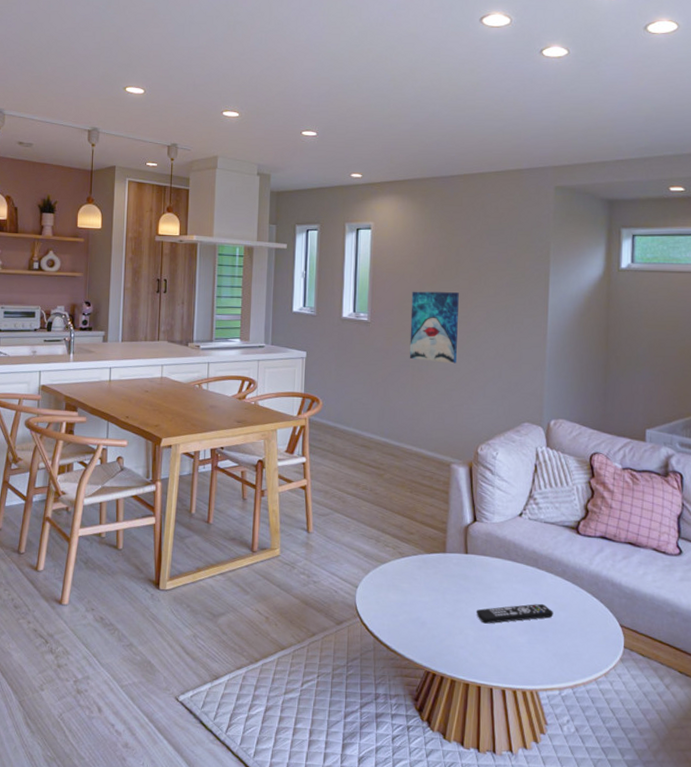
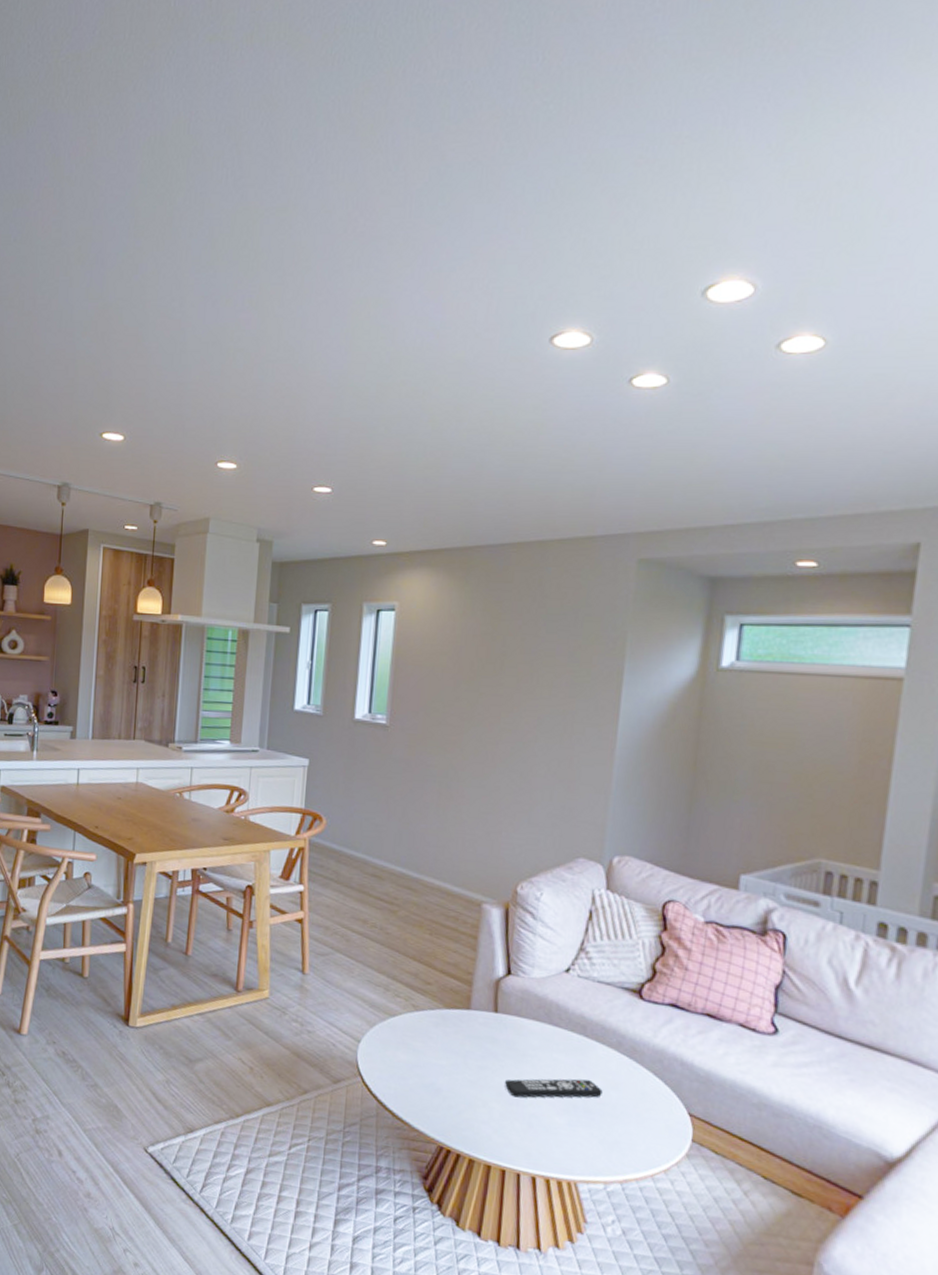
wall art: present [409,291,459,364] -> none [436,689,503,781]

